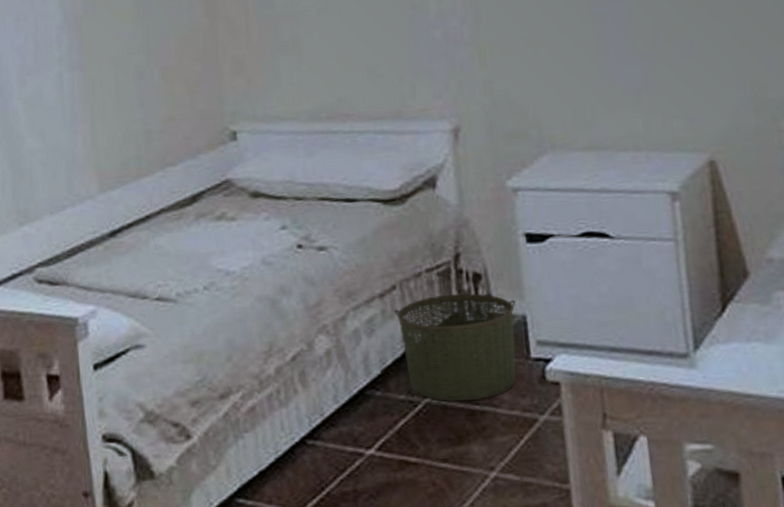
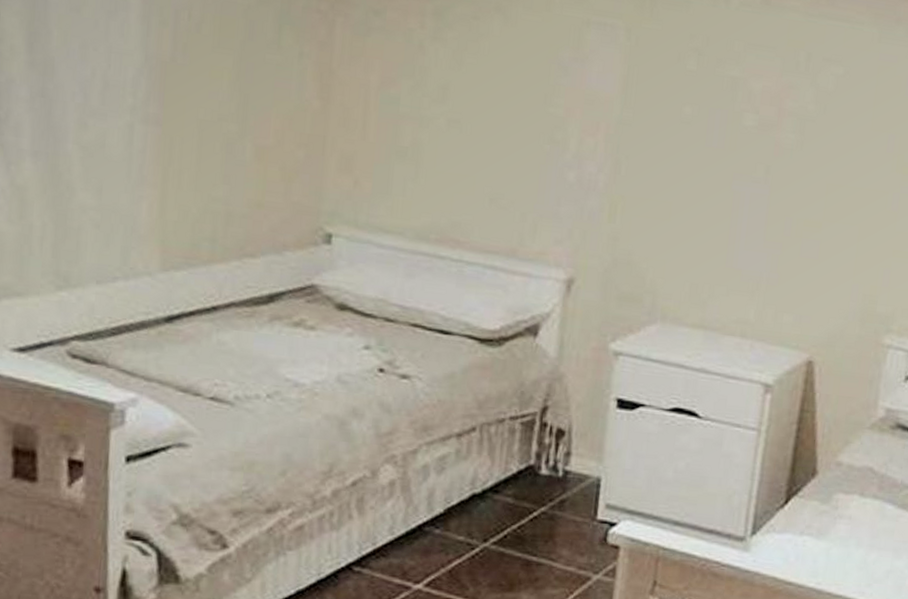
basket: present [394,293,517,402] -> none [469,444,594,552]

